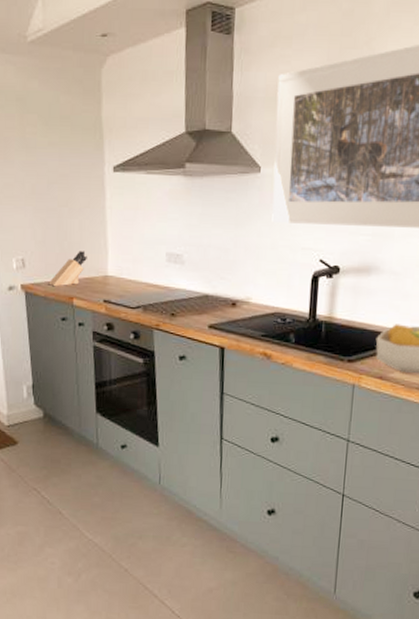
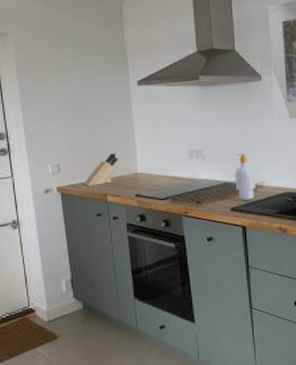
soap bottle: none [216,262,241,318] -> present [235,154,256,200]

